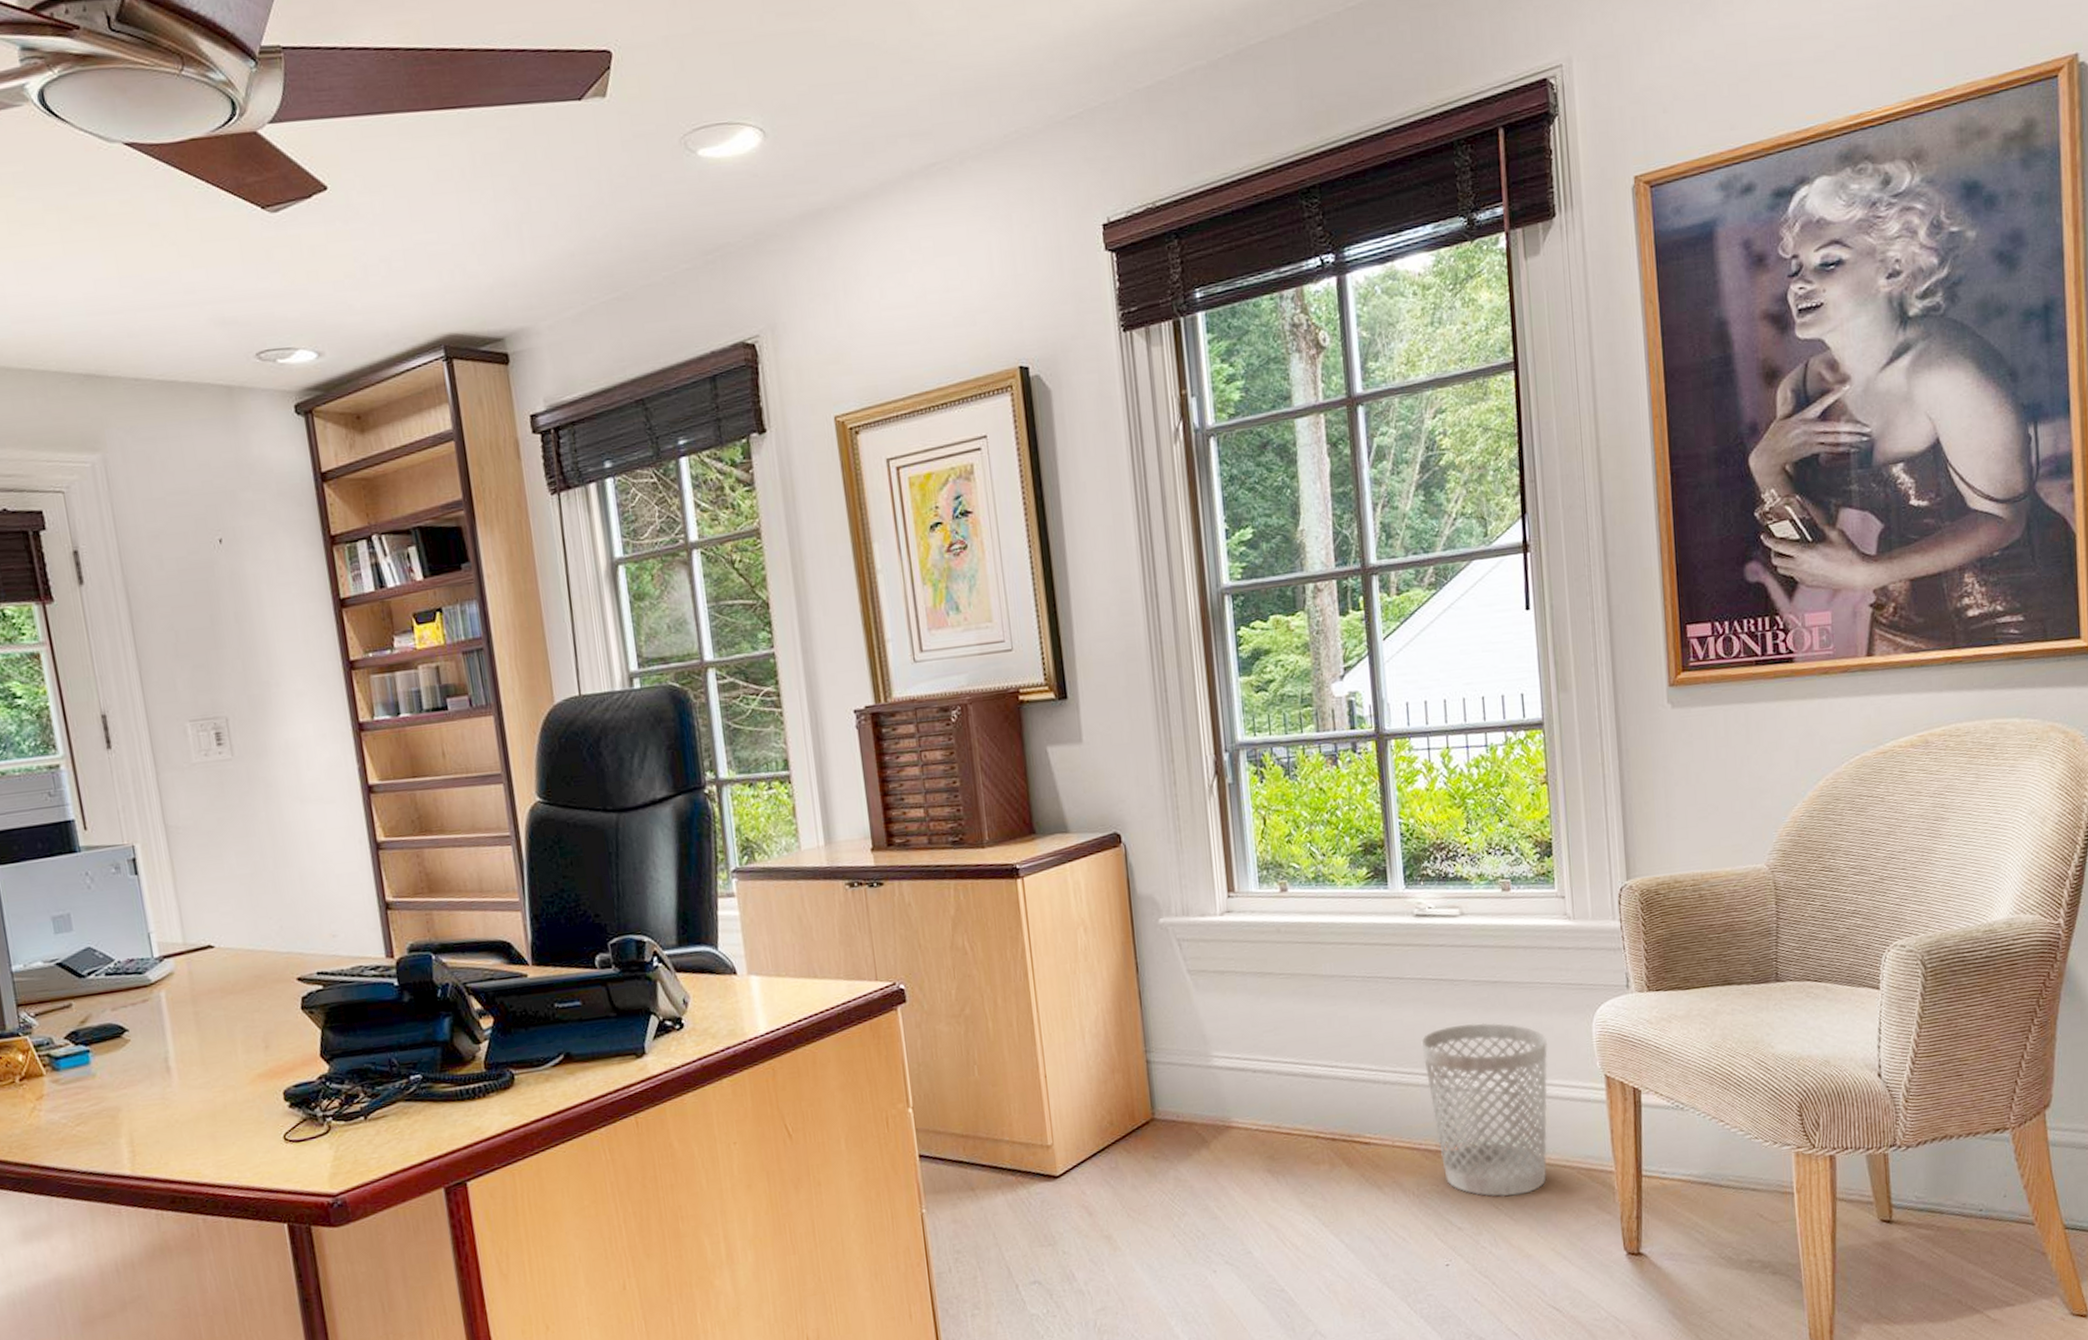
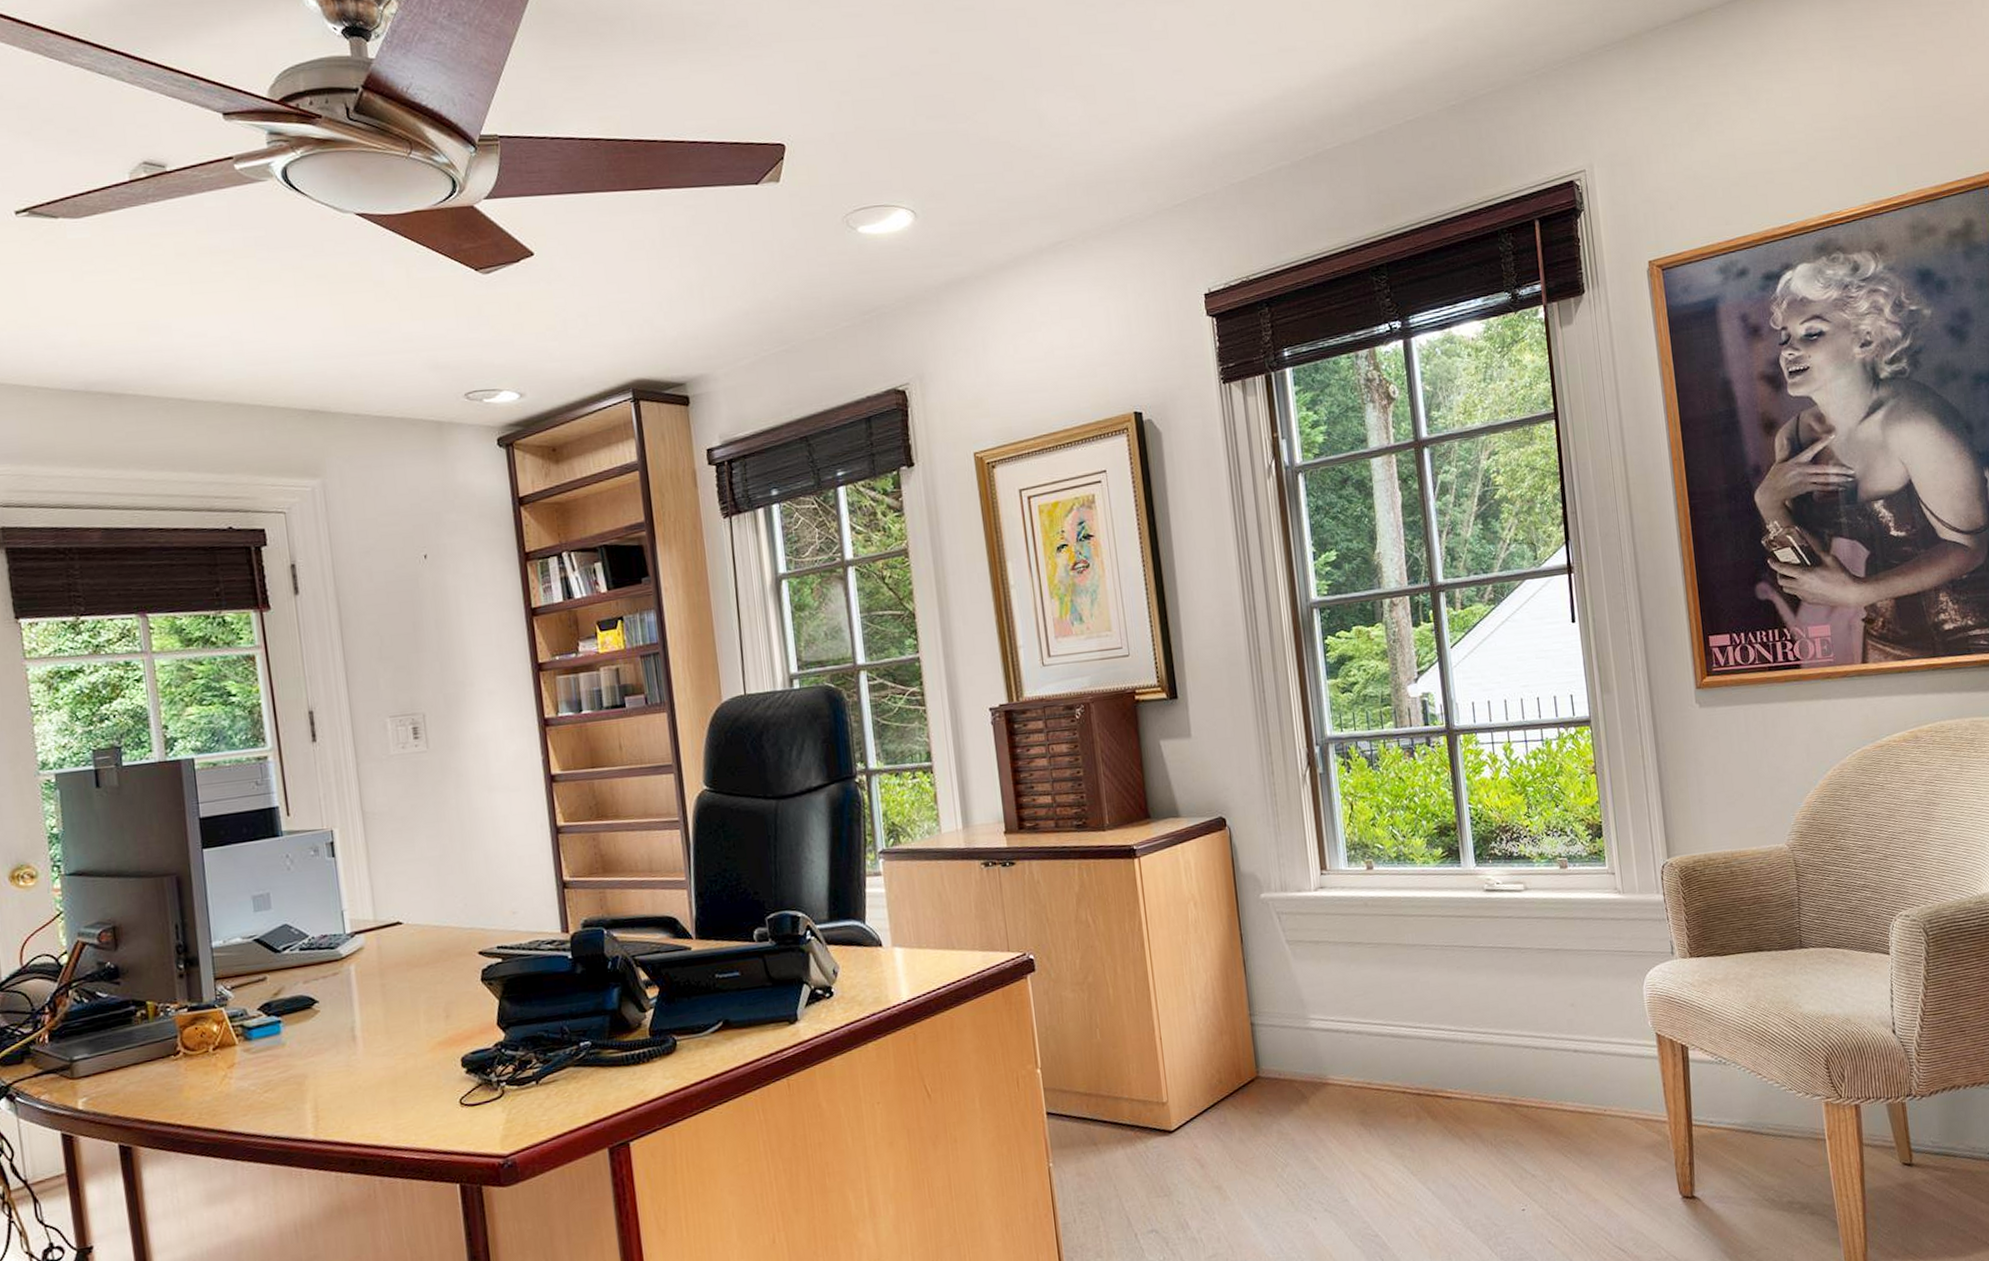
wastebasket: present [1421,1022,1548,1197] -> none [1494,986,1608,1146]

